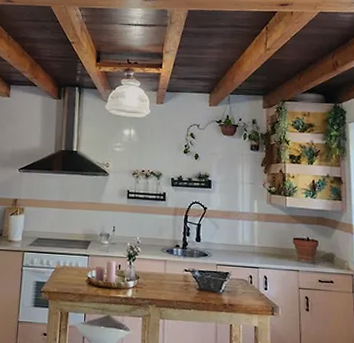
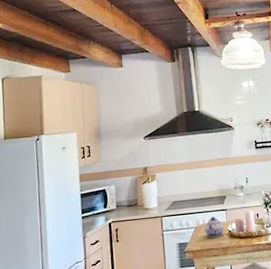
teapot: none [64,260,84,283] -> present [204,216,224,238]

